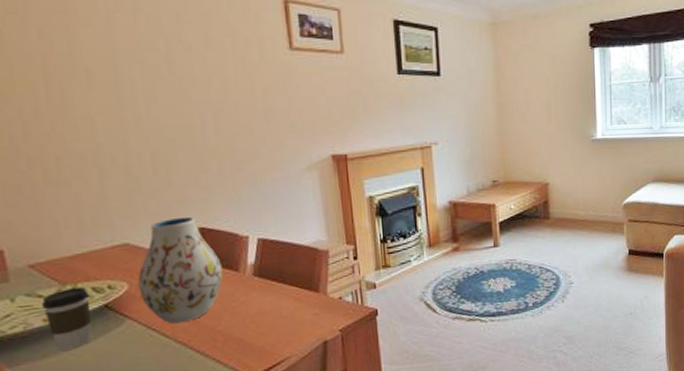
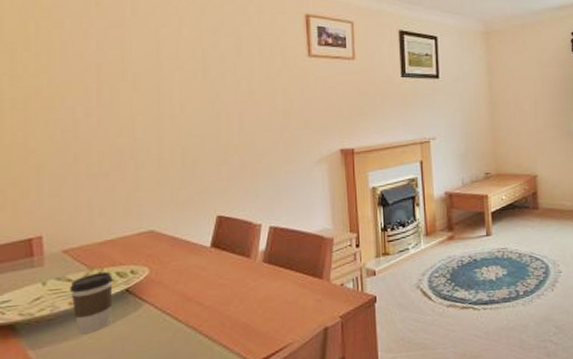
vase: present [137,216,223,324] -> none [158,205,235,309]

